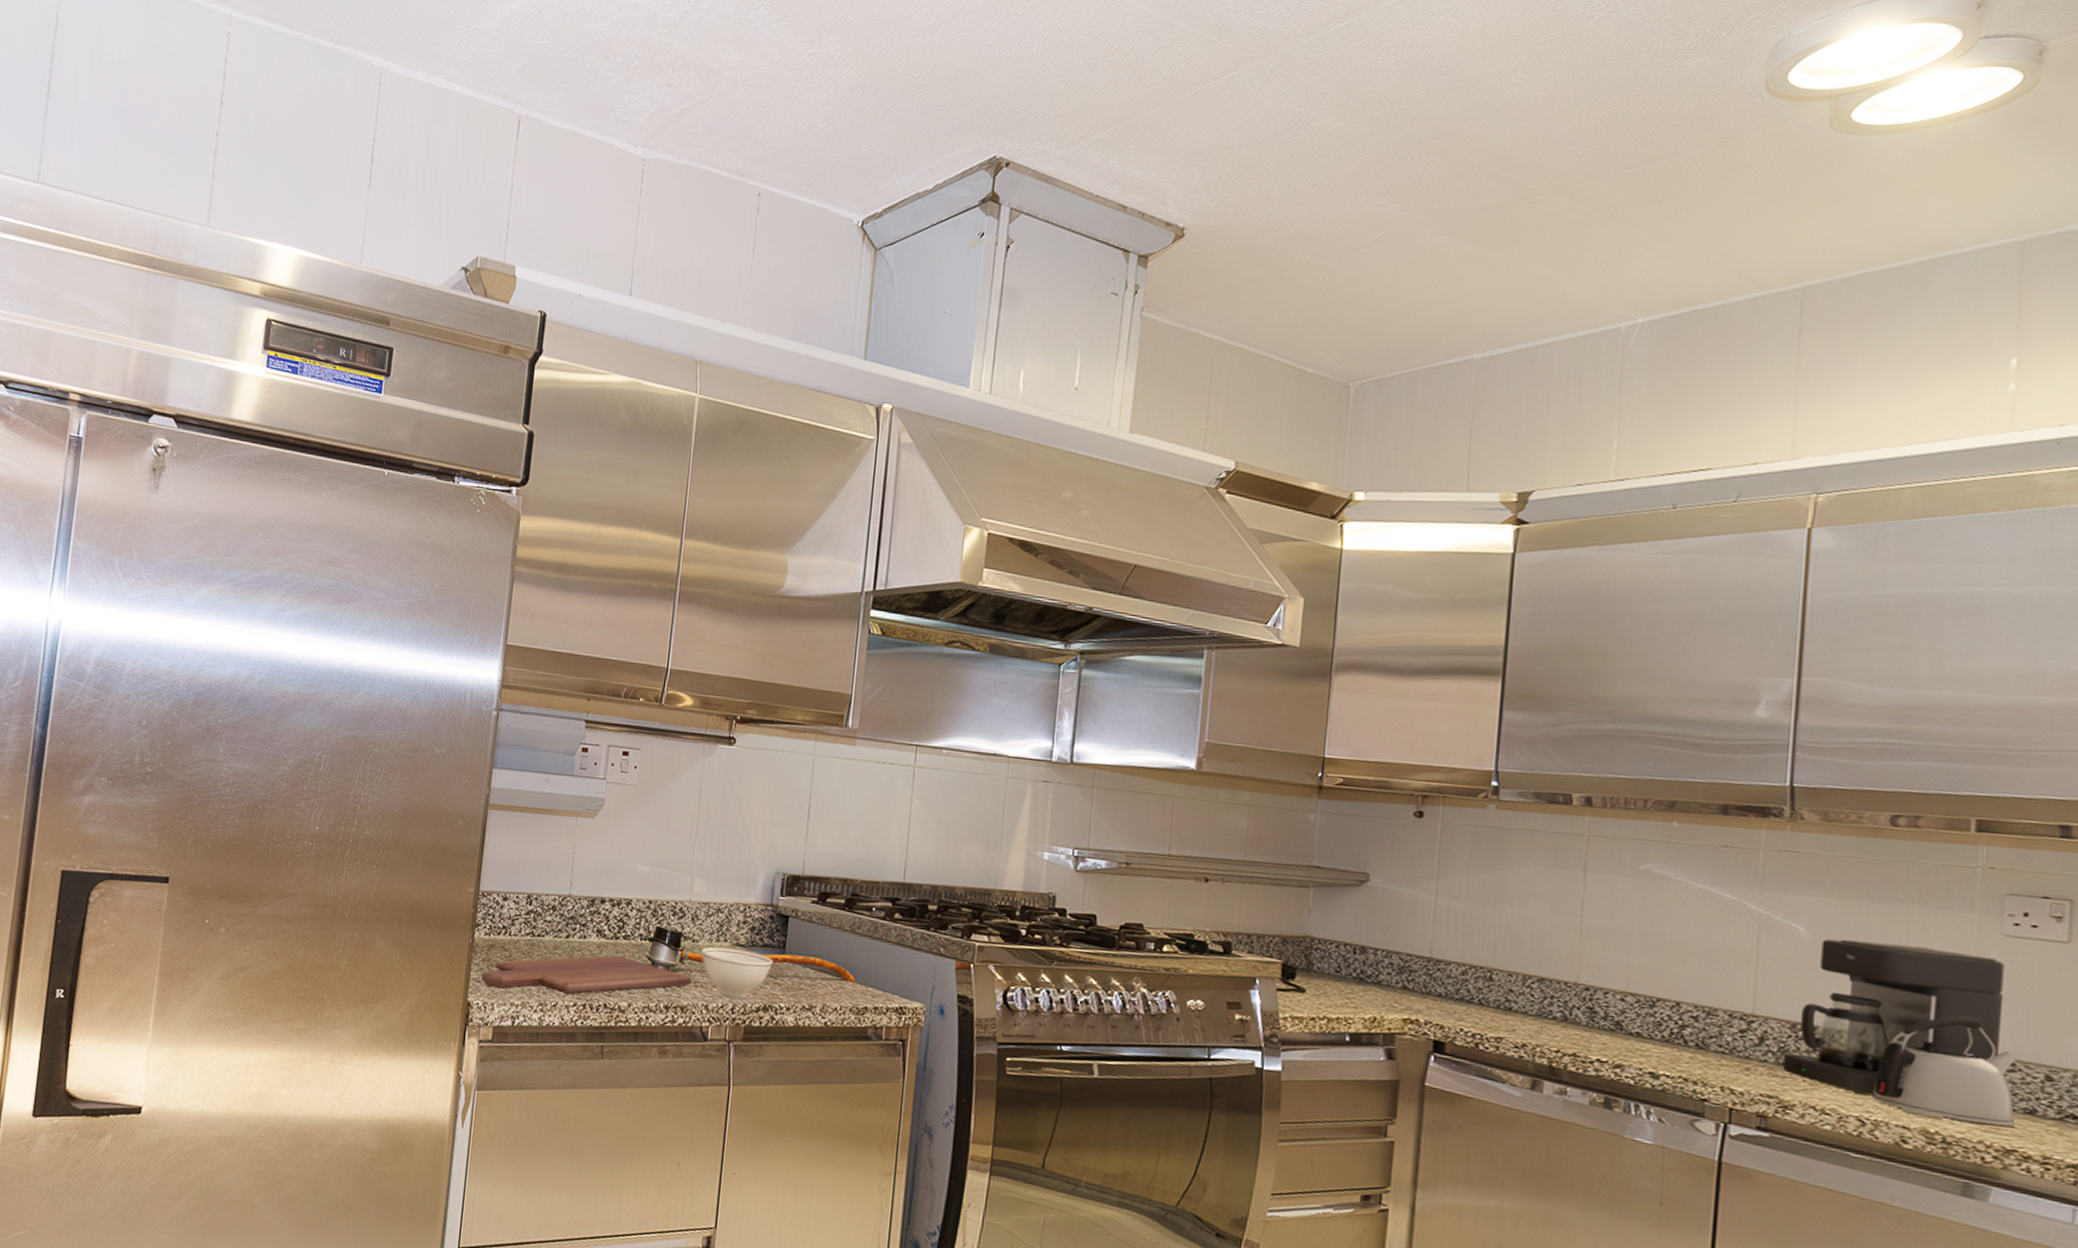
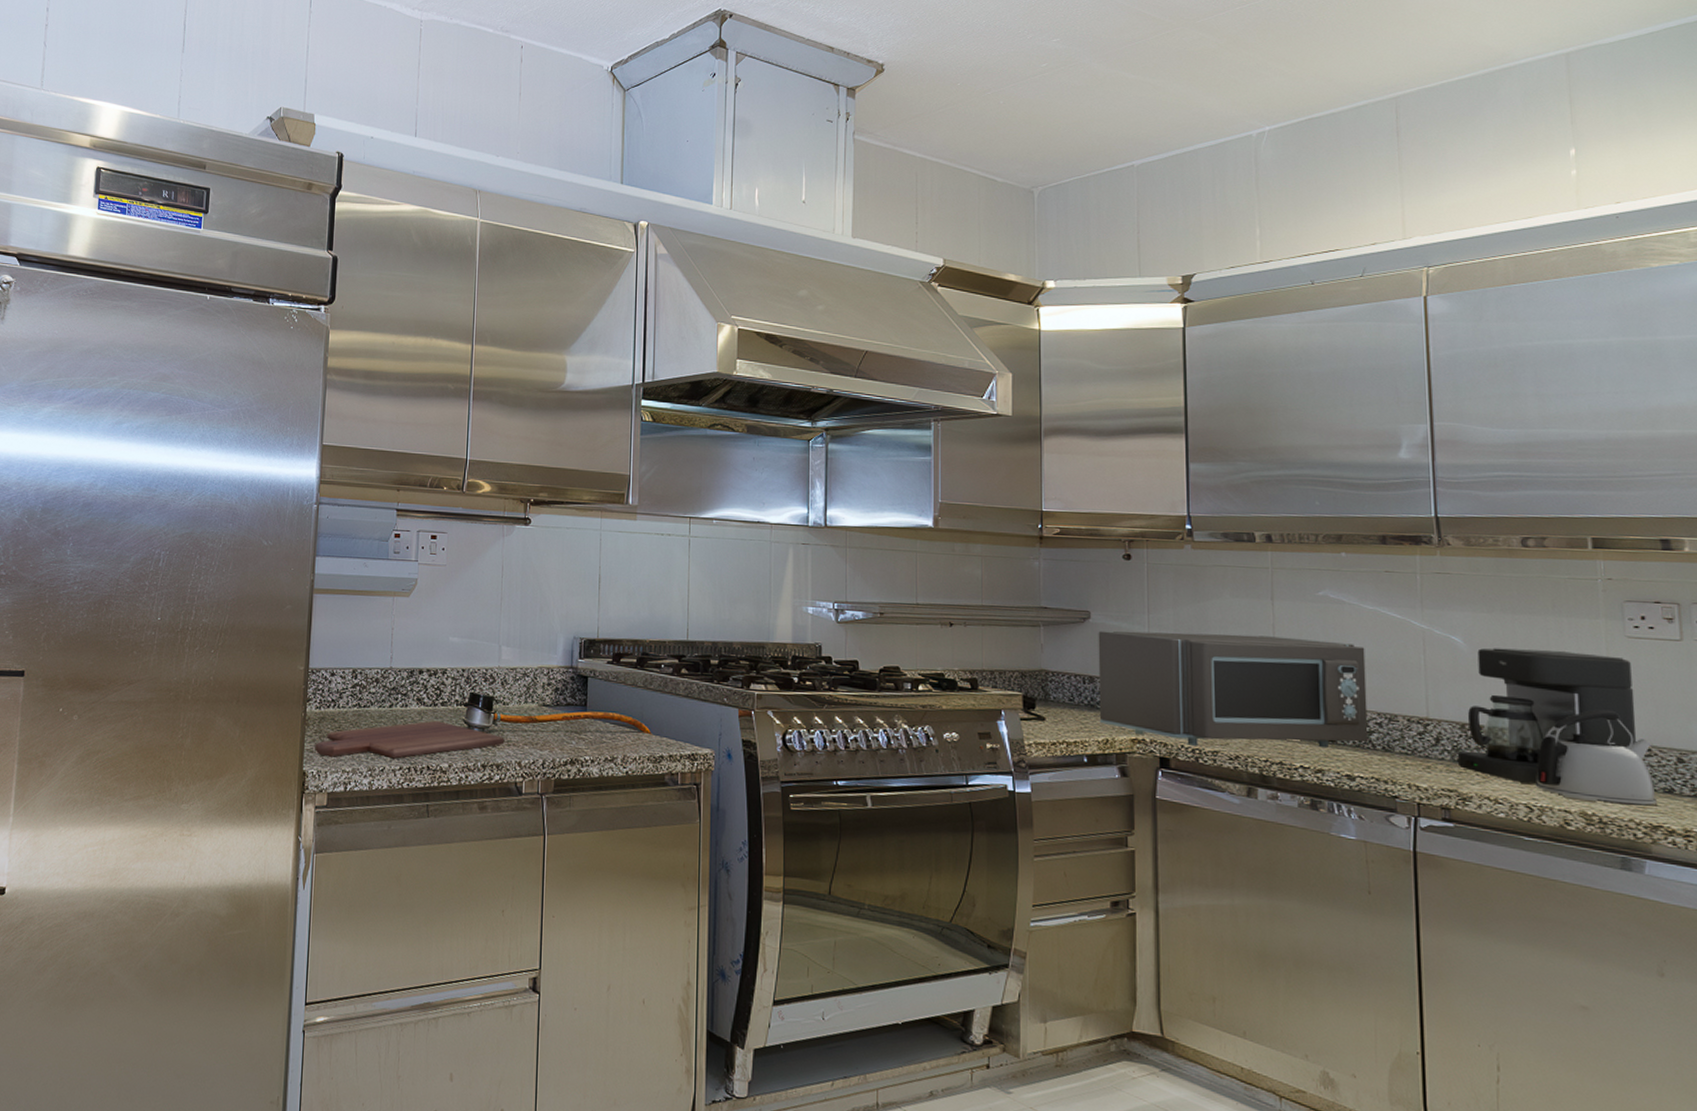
bowl: present [700,947,774,1000] -> none [511,708,577,755]
microwave: none [1368,896,1688,1040] -> present [1098,631,1369,747]

